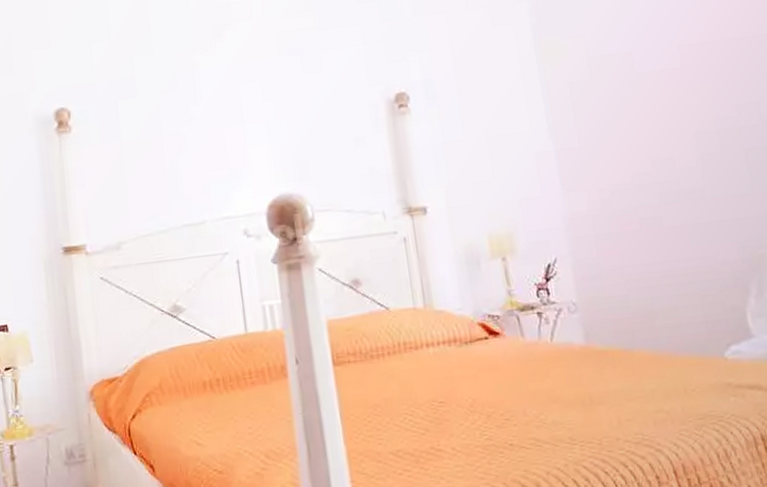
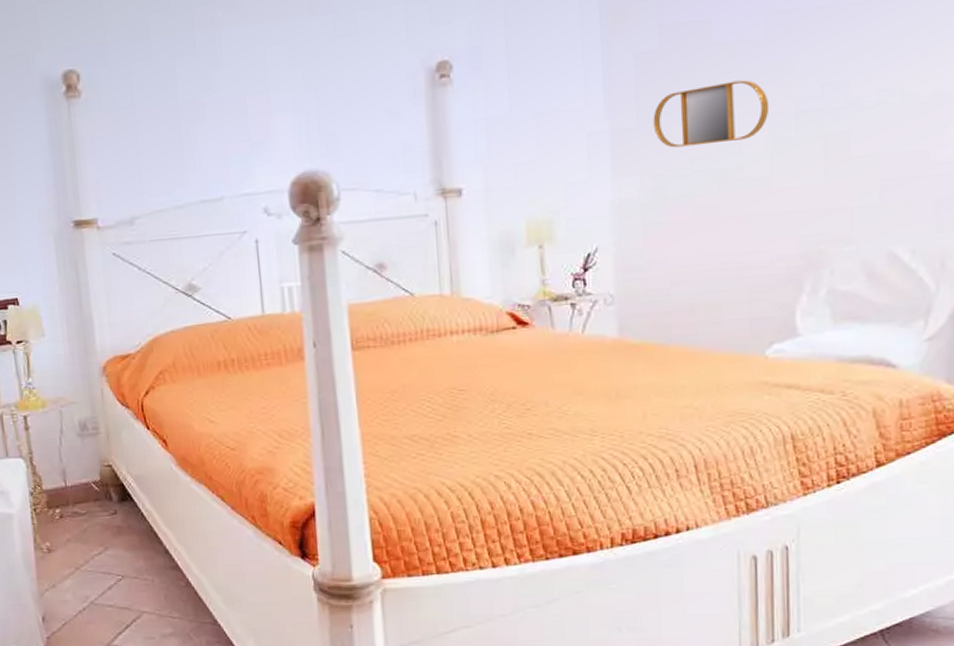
home mirror: none [592,103,694,165] -> present [653,80,770,148]

